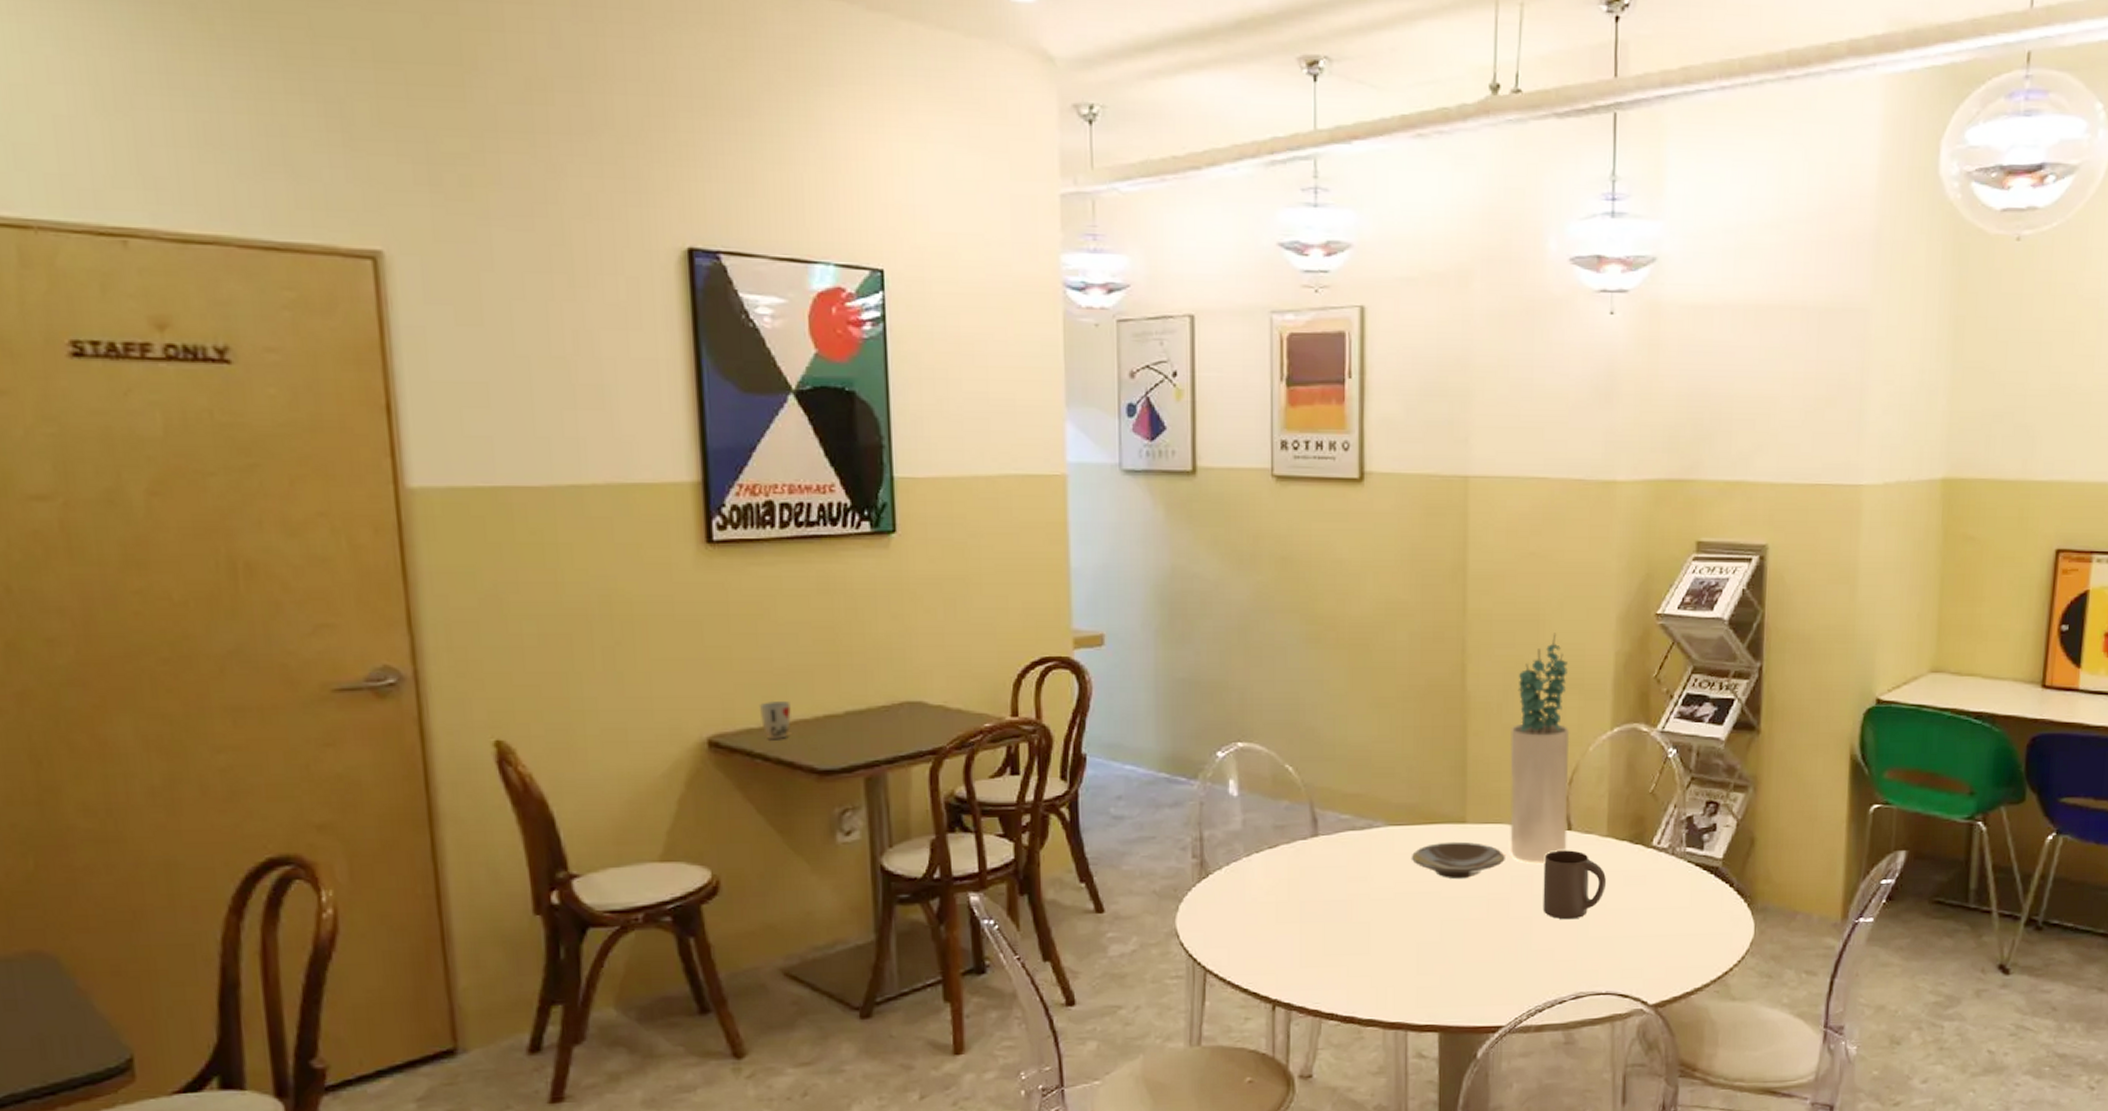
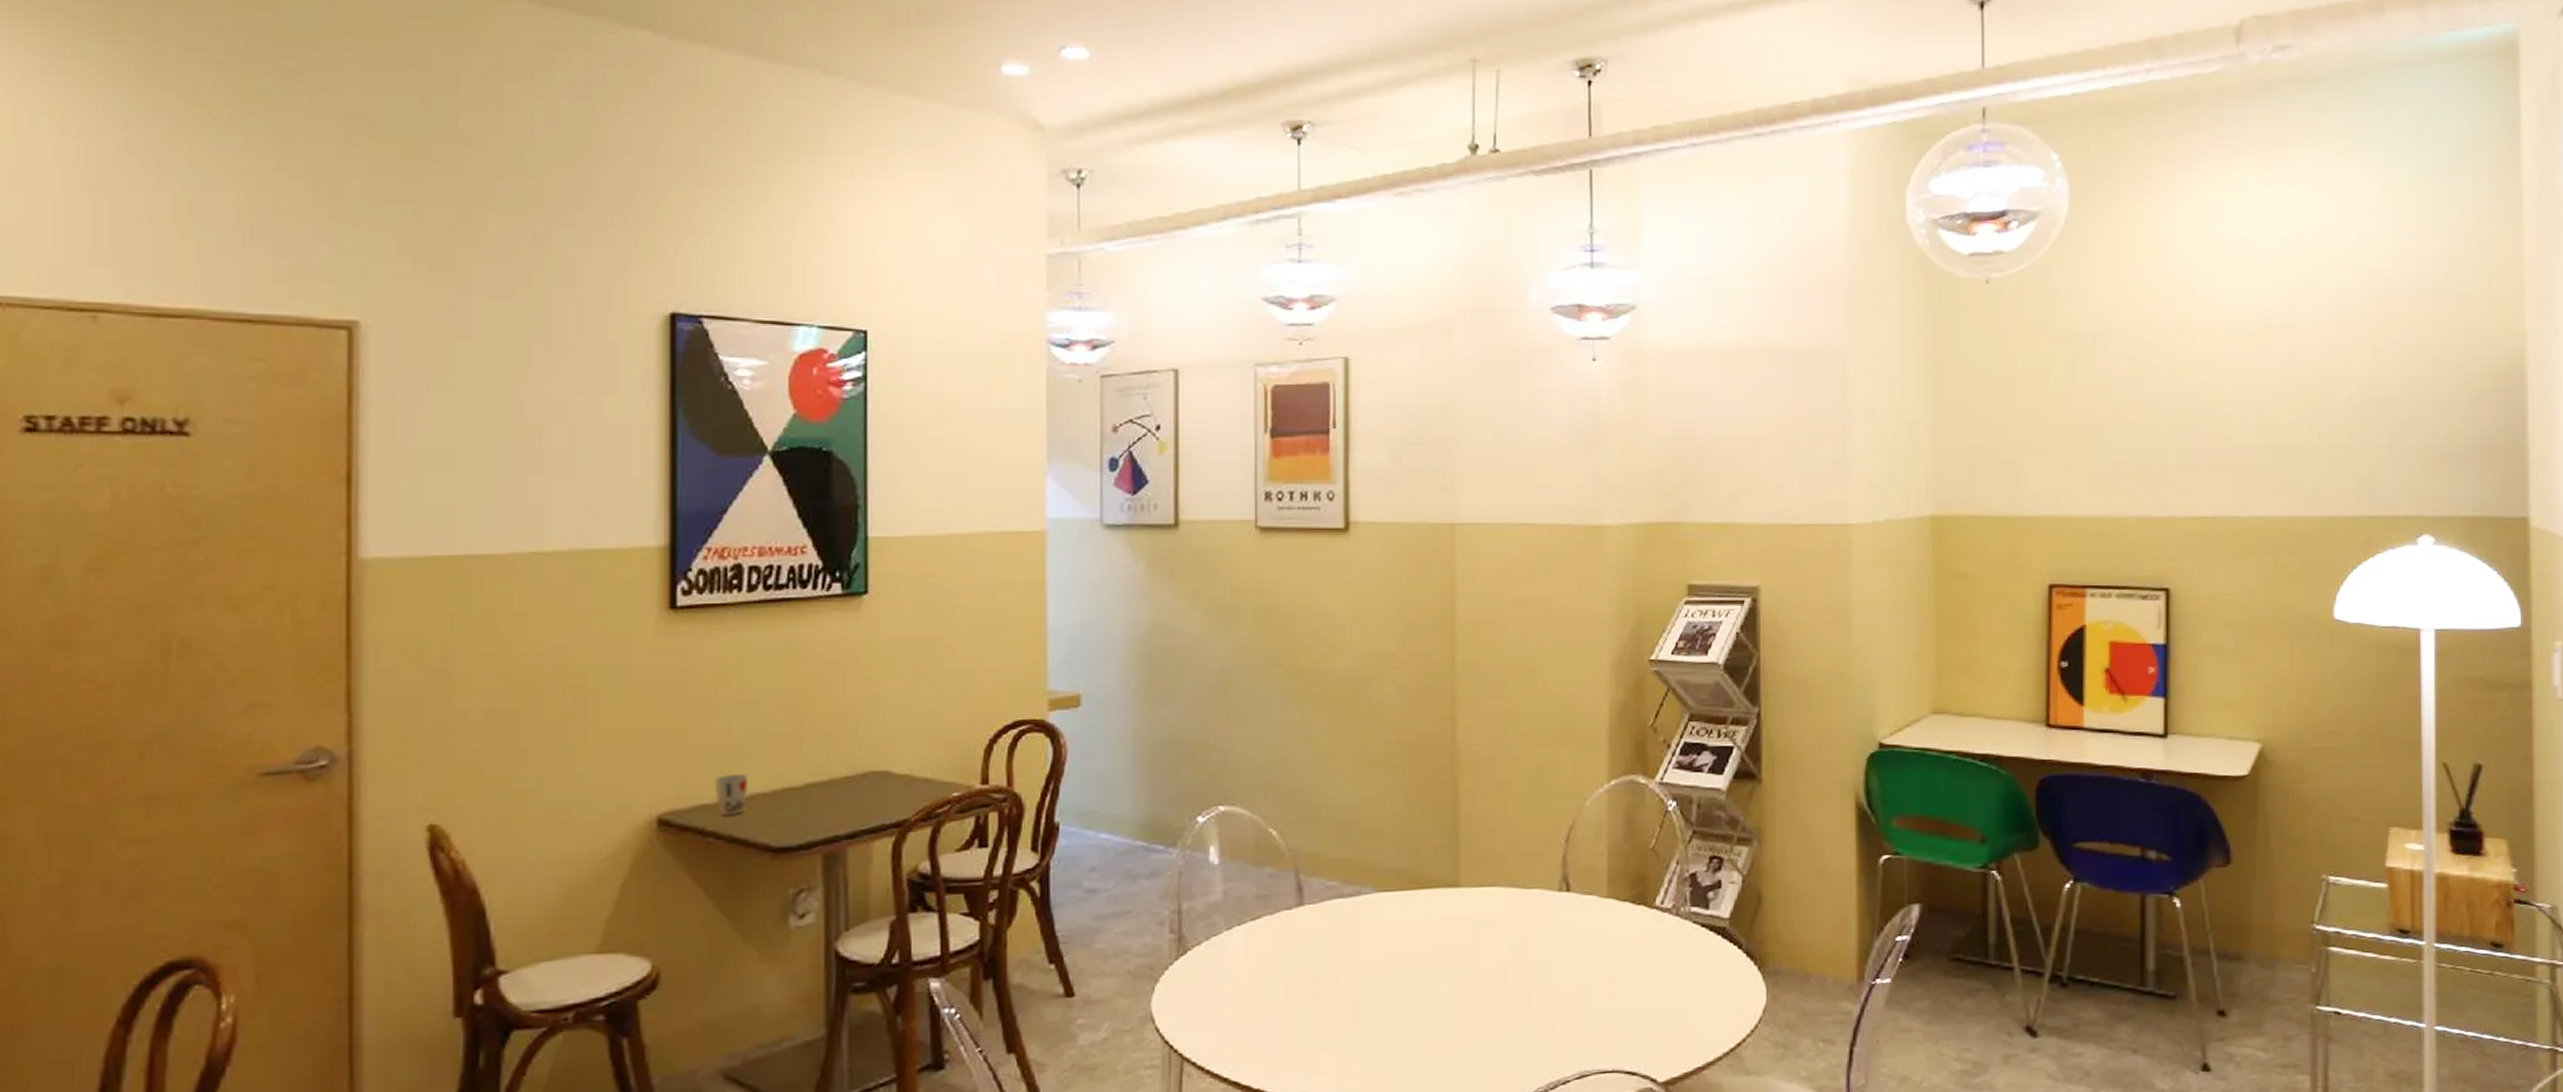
saucer: present [1411,841,1505,879] -> none [1401,907,1501,949]
vase: present [1509,632,1570,864] -> none [1504,682,1566,929]
cup: present [1543,850,1607,920] -> none [1542,913,1609,990]

